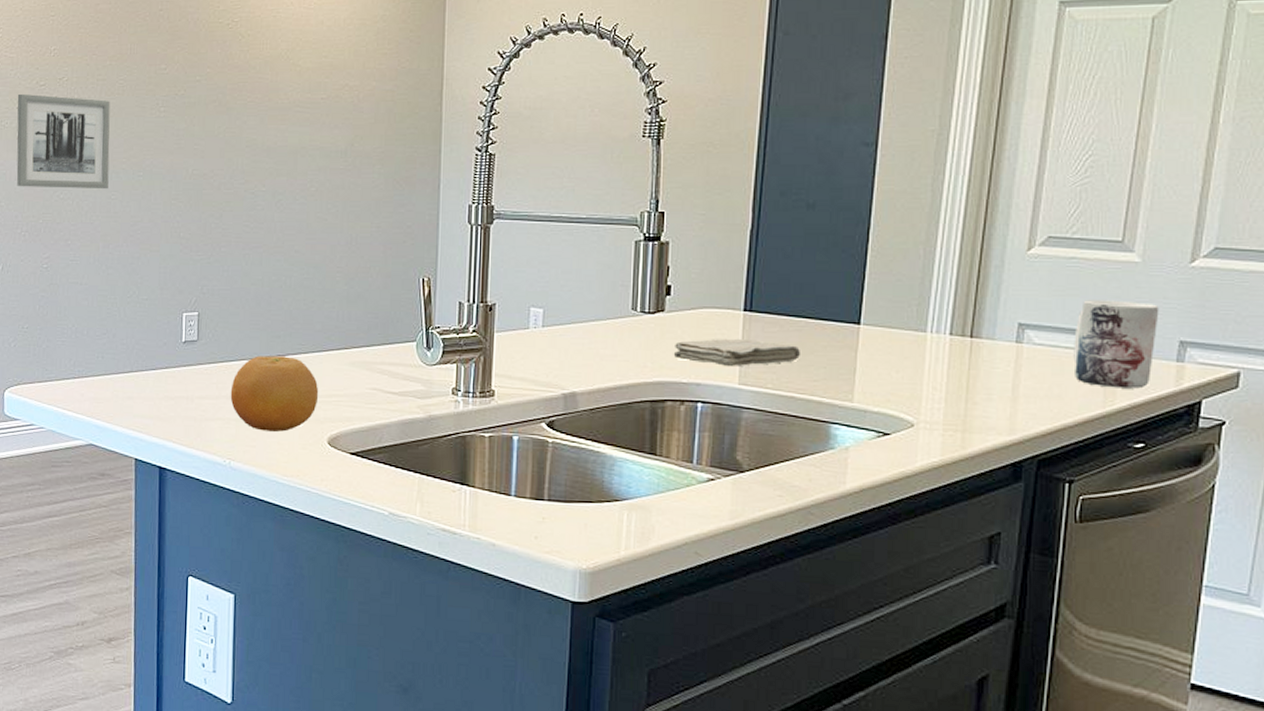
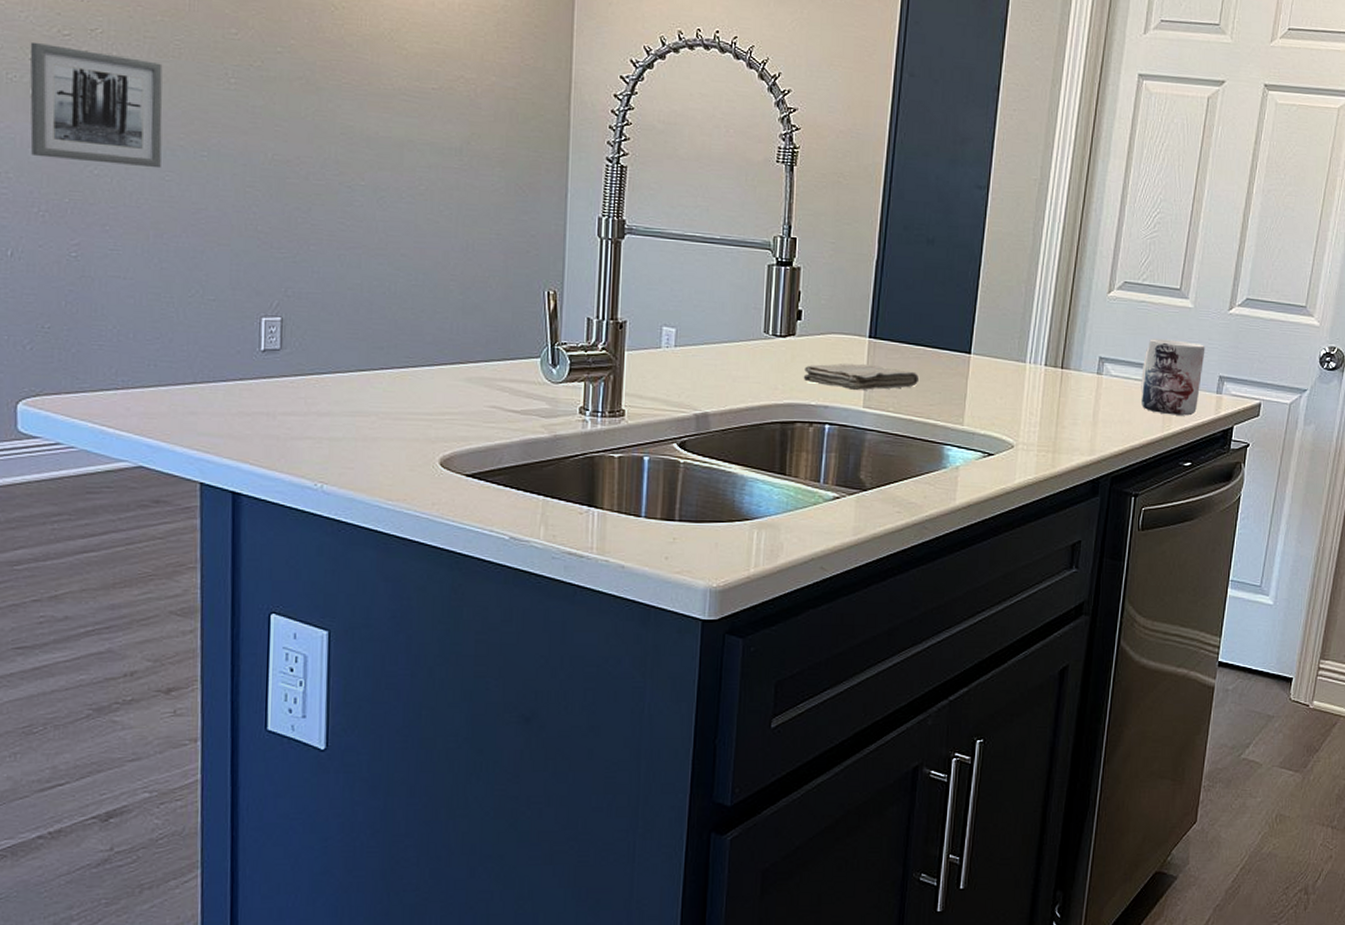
fruit: present [230,356,319,432] -> none [322,368,430,452]

